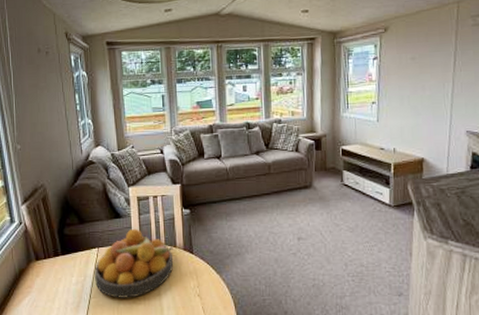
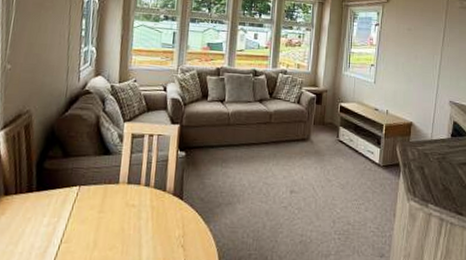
fruit bowl: present [95,228,173,298] -> none [69,167,163,245]

